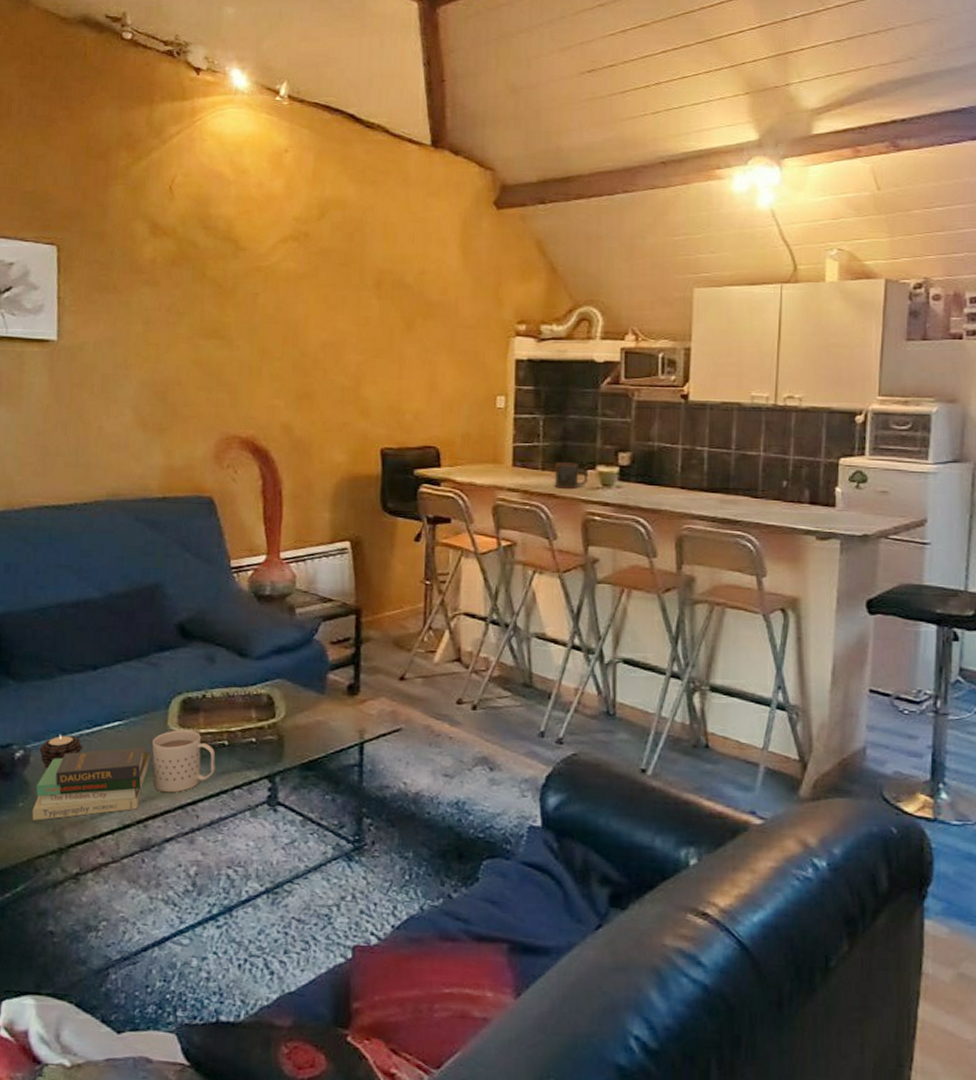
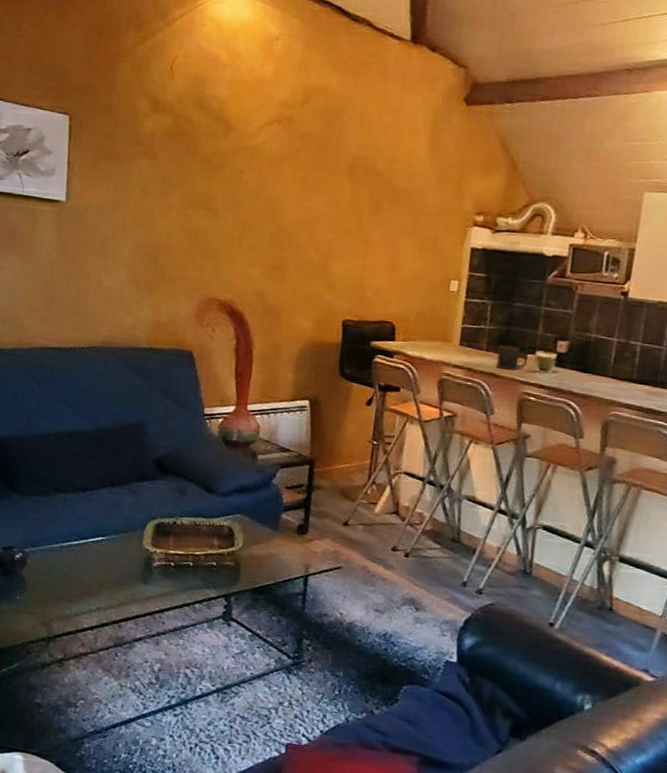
books: present [32,746,151,821] -> none [27,558,127,613]
candle: present [39,734,84,769] -> none [35,543,72,571]
mug: present [152,730,216,793] -> none [128,549,182,601]

